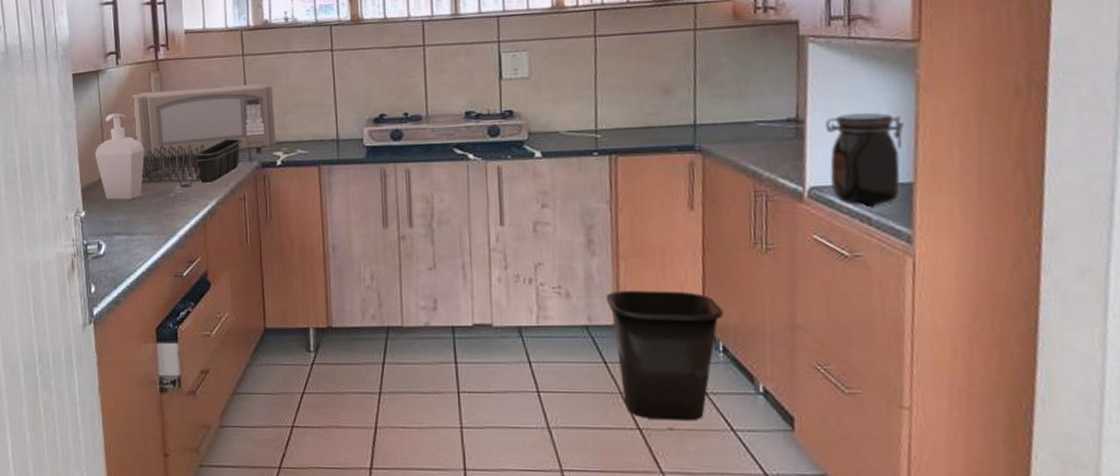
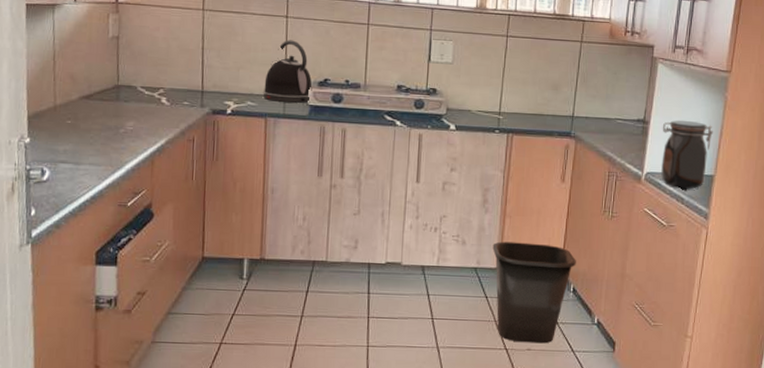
soap bottle: present [94,113,145,200] -> none [44,47,98,131]
microwave: present [130,83,276,163] -> none [86,31,229,102]
dish rack: present [141,138,242,188] -> none [92,83,195,125]
kettle: none [313,75,367,147] -> present [262,40,313,103]

